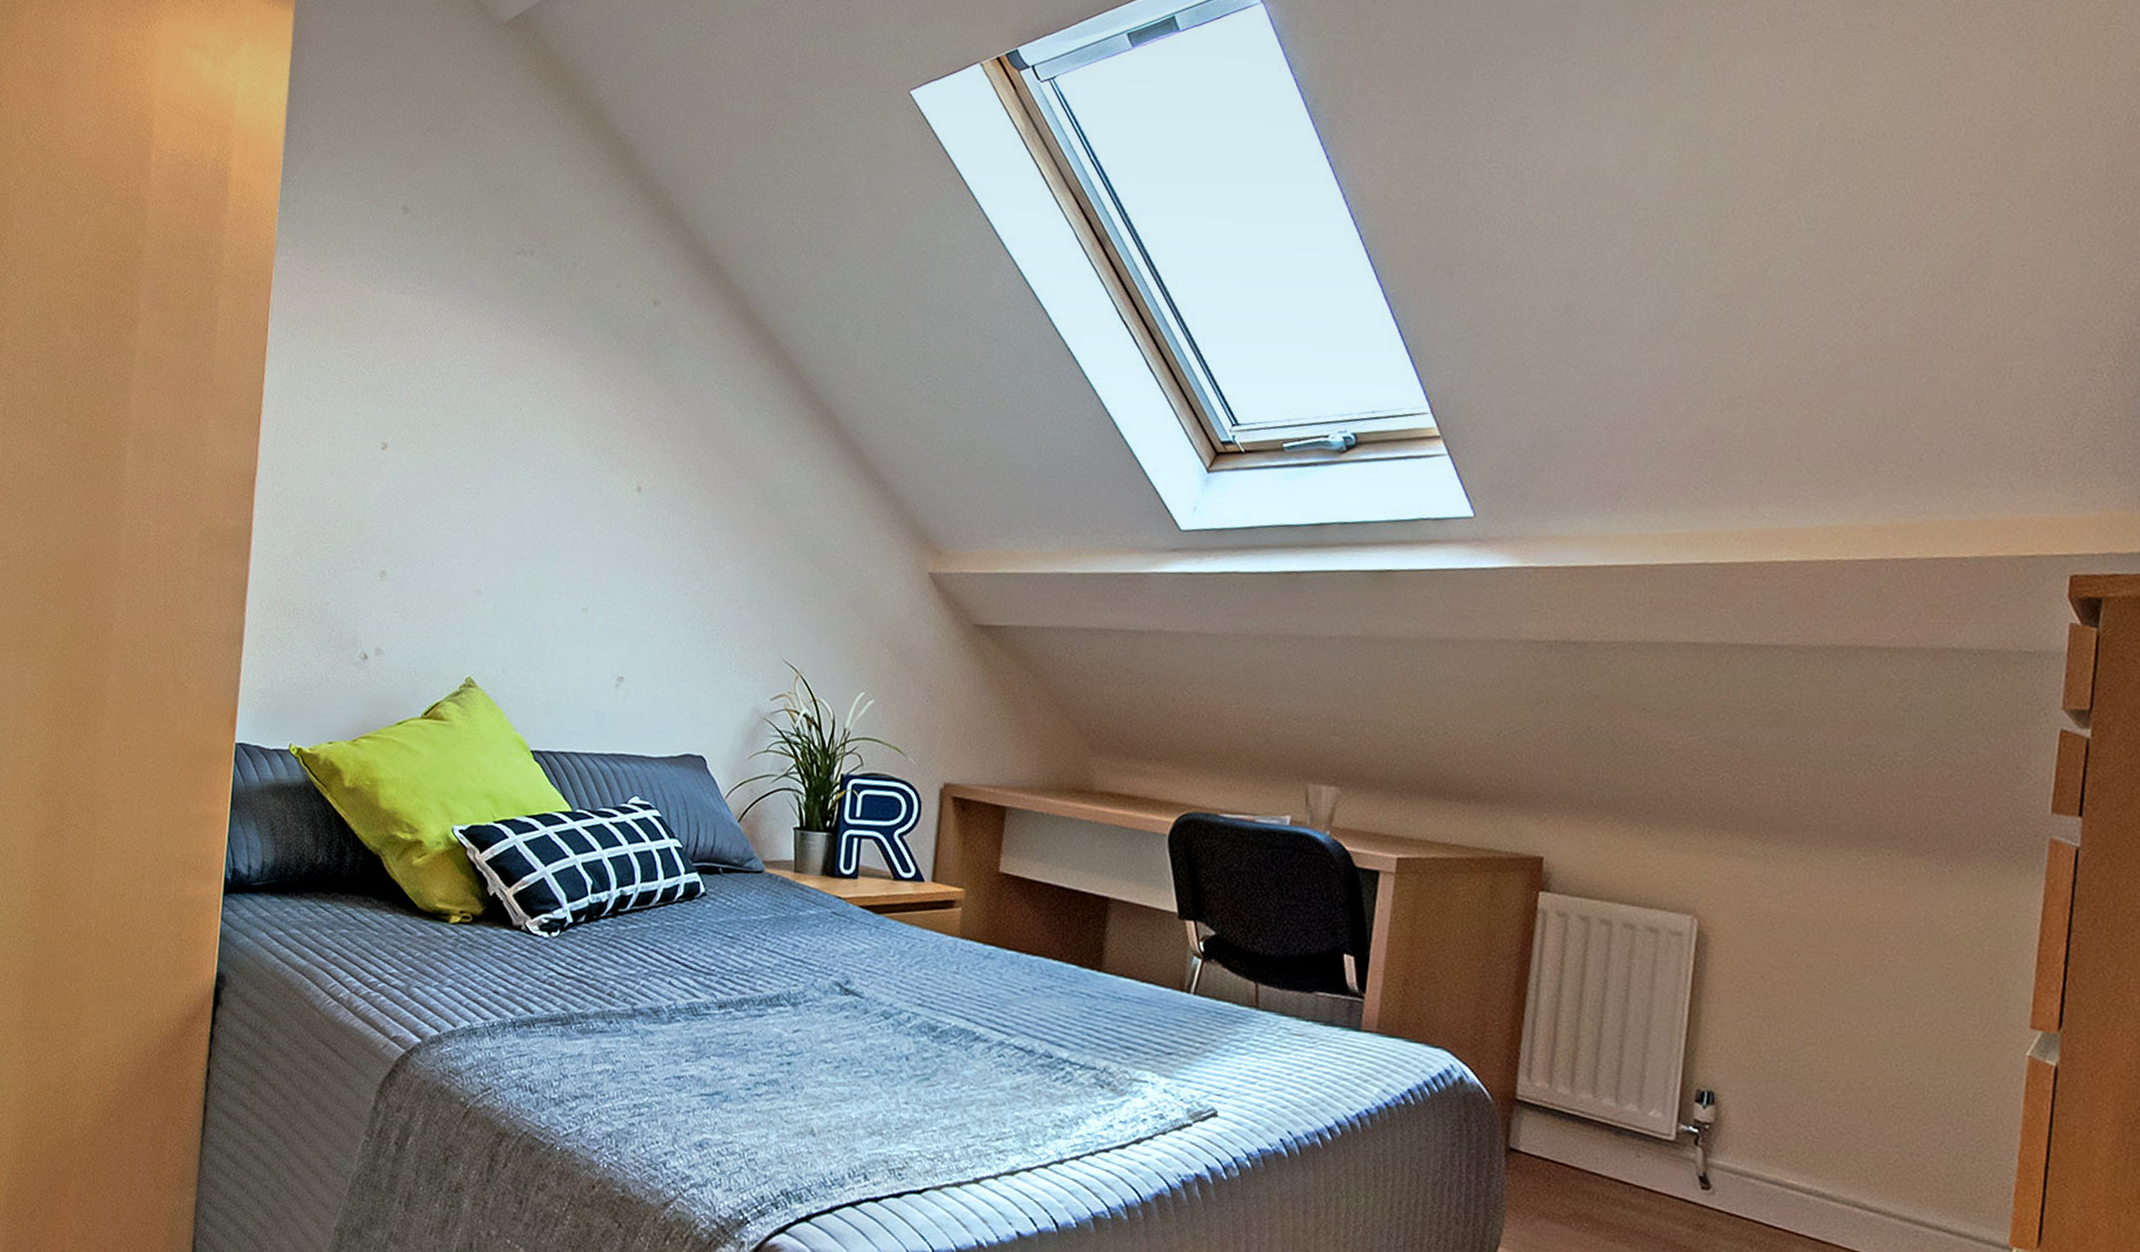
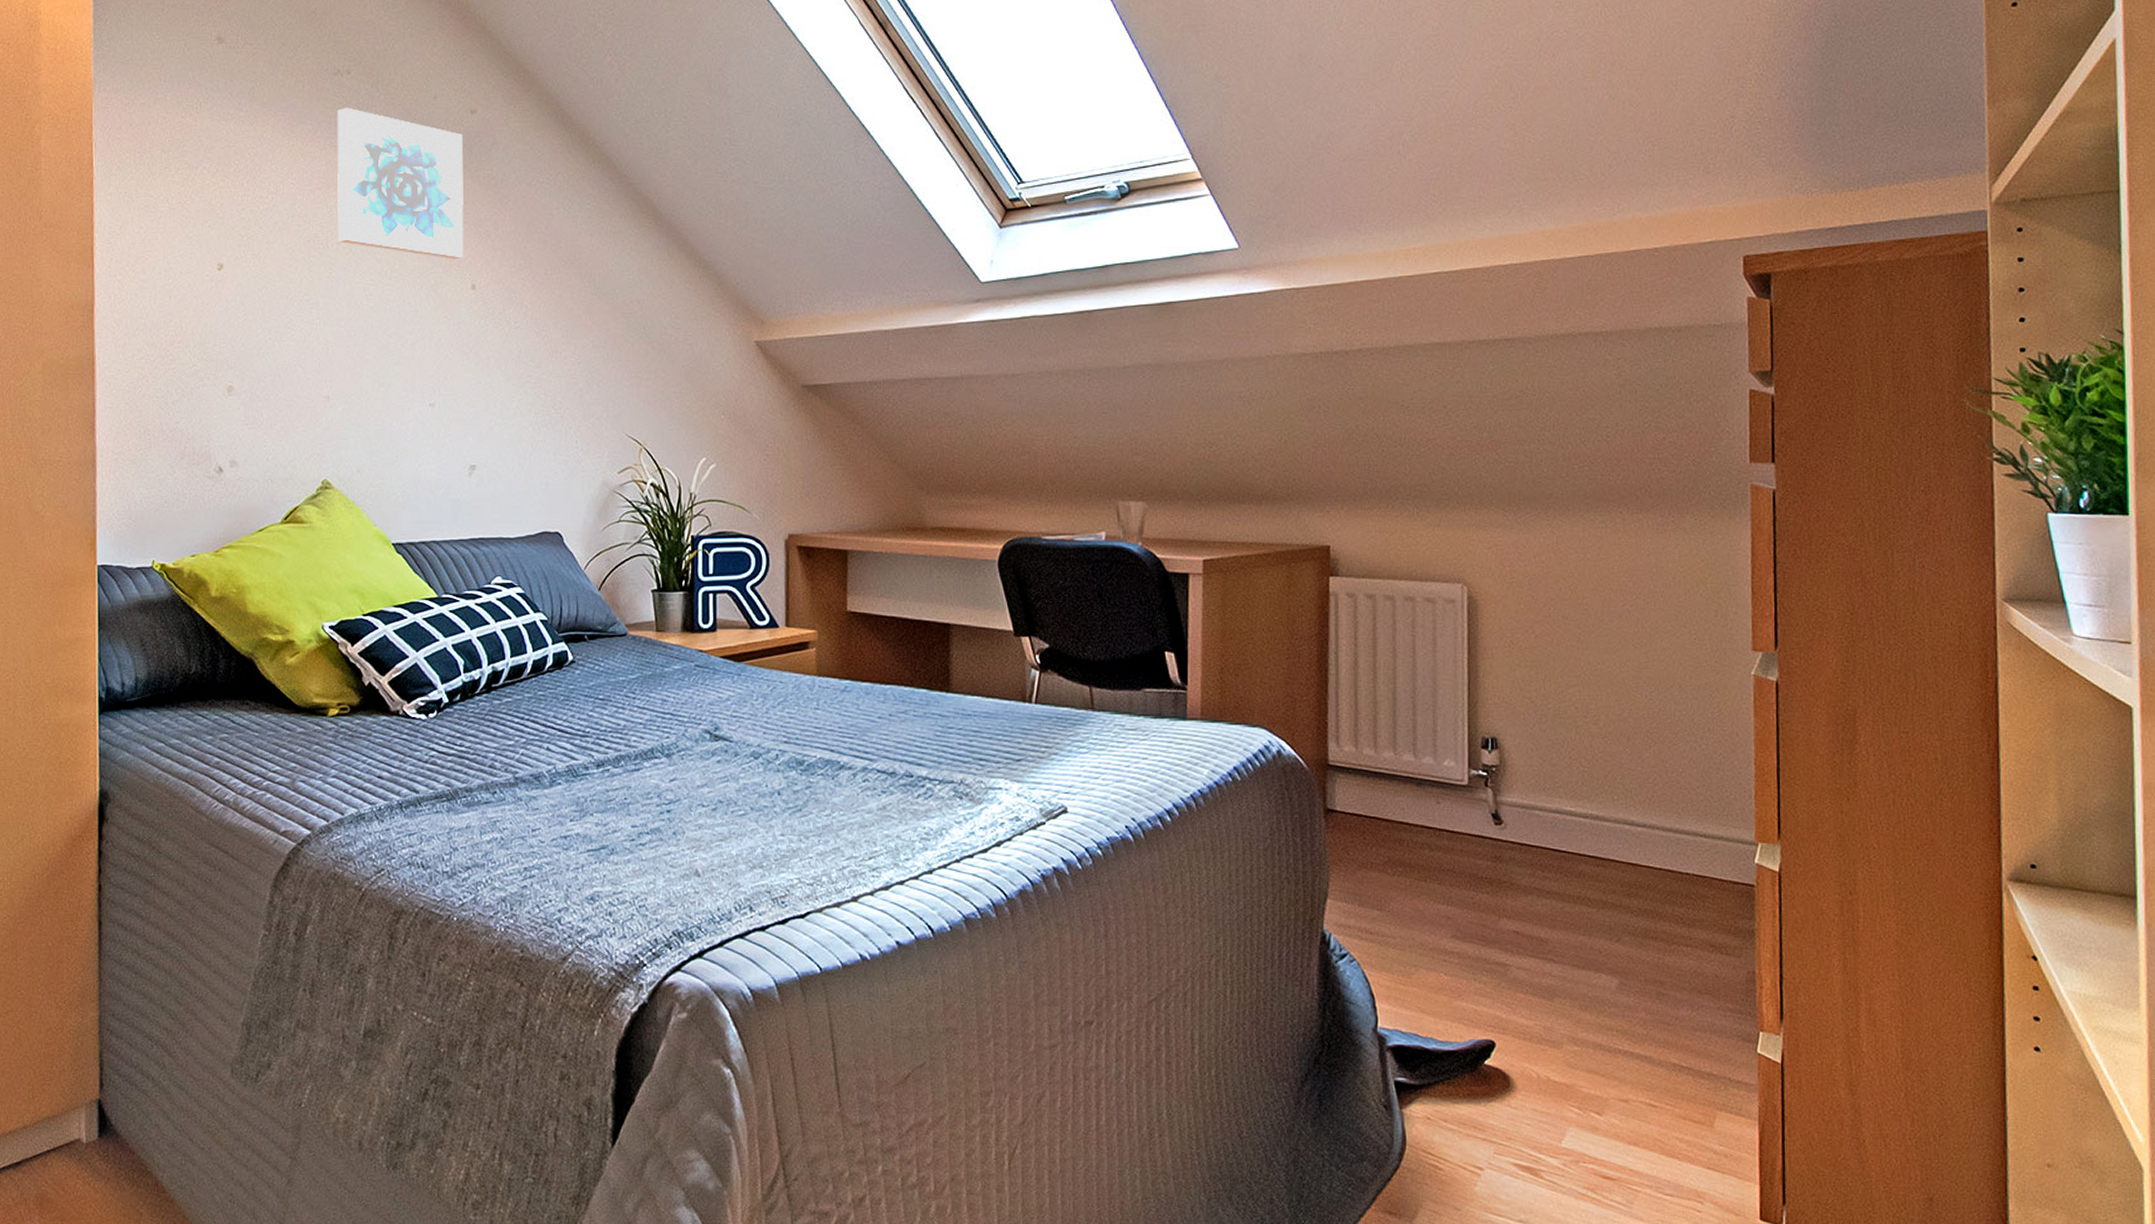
wall art: none [505,289,643,459] -> present [337,107,464,260]

